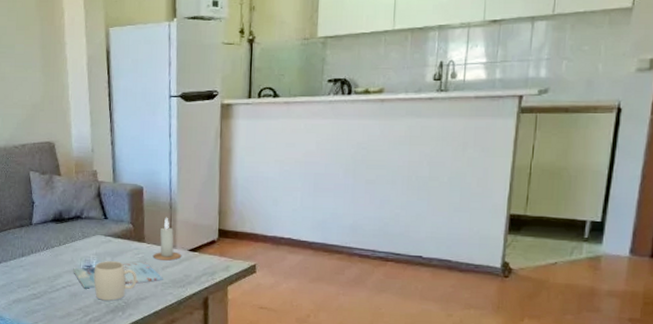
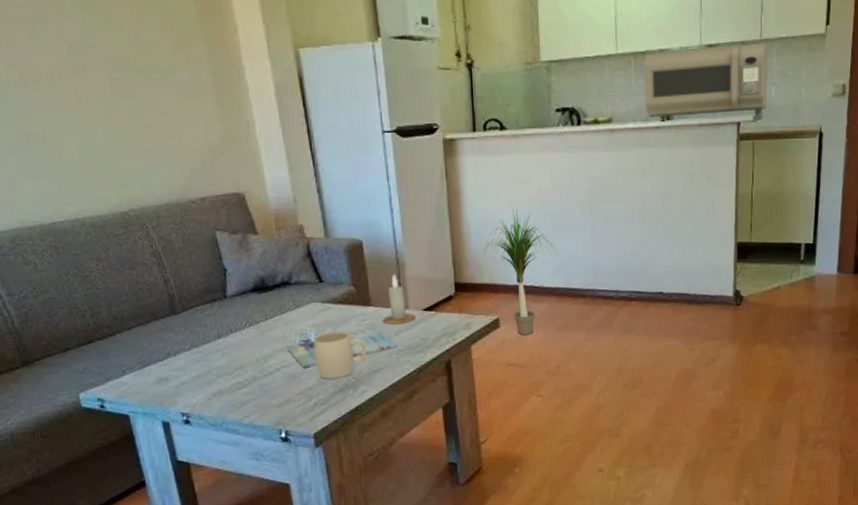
potted plant: none [245,167,319,283] -> present [481,208,559,336]
microwave: none [418,18,561,94] -> present [643,43,768,123]

